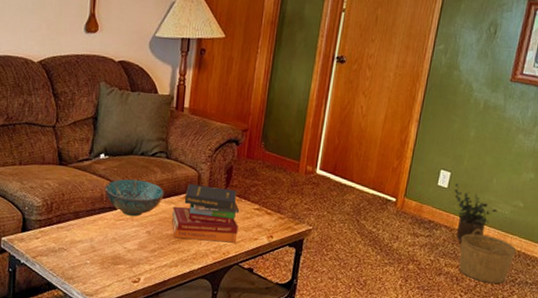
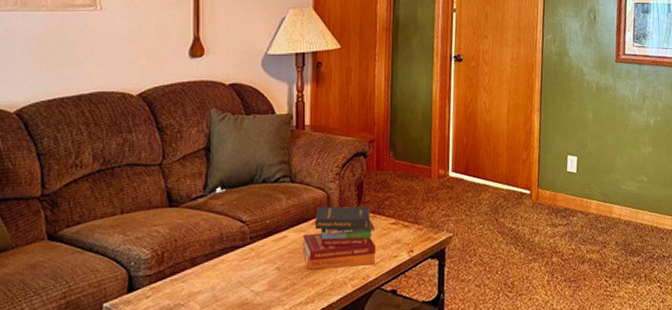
decorative bowl: present [104,178,165,217] -> none [223,210,293,254]
potted plant: present [454,183,498,246] -> none [583,167,626,228]
basket: present [459,229,517,284] -> none [597,209,649,264]

